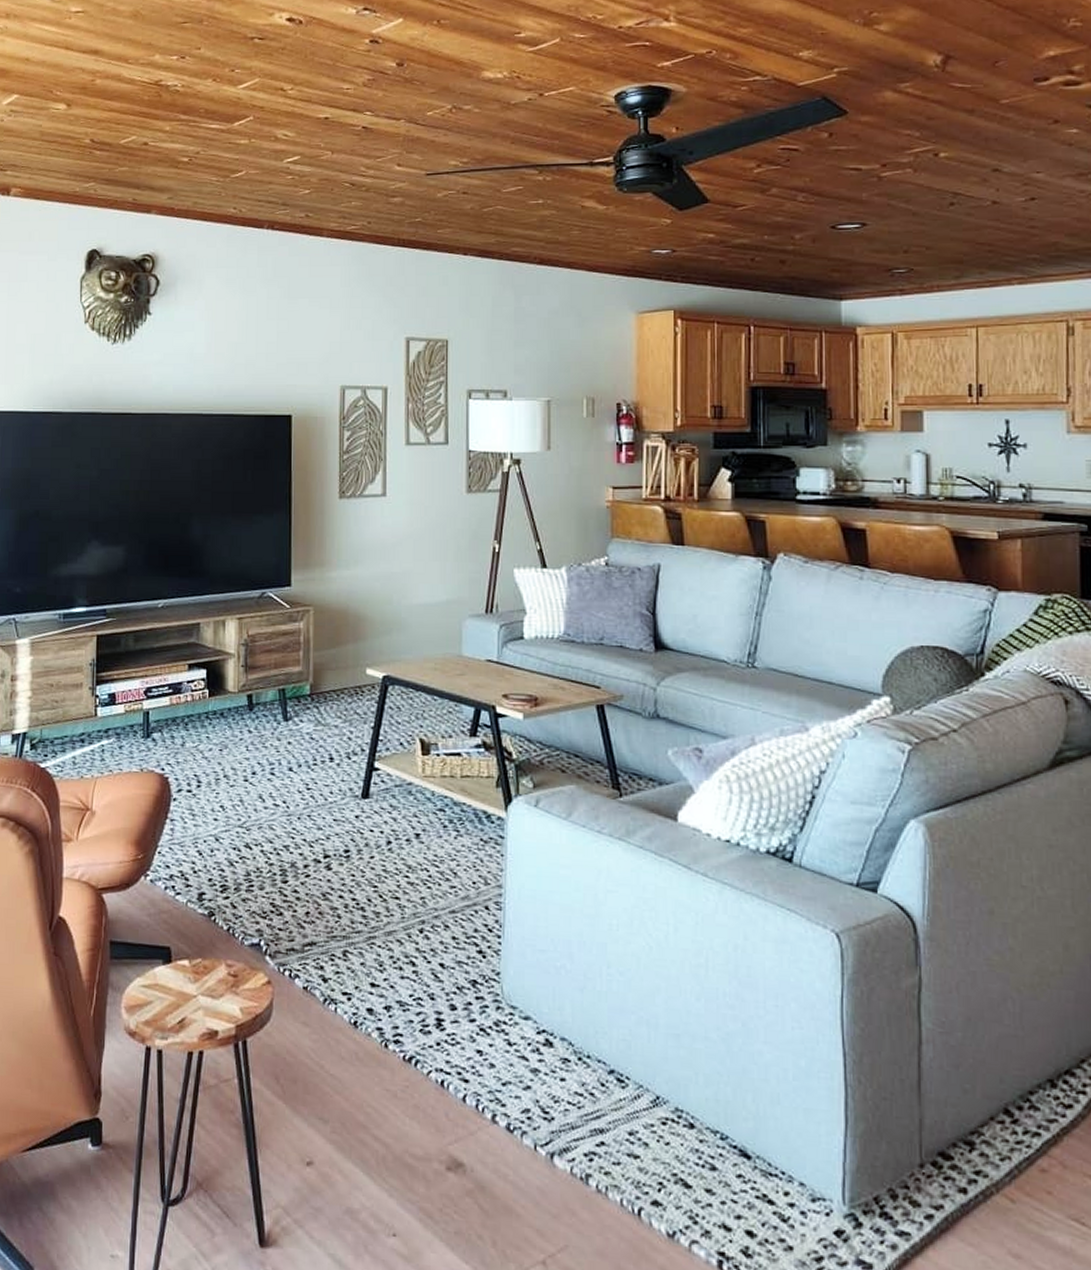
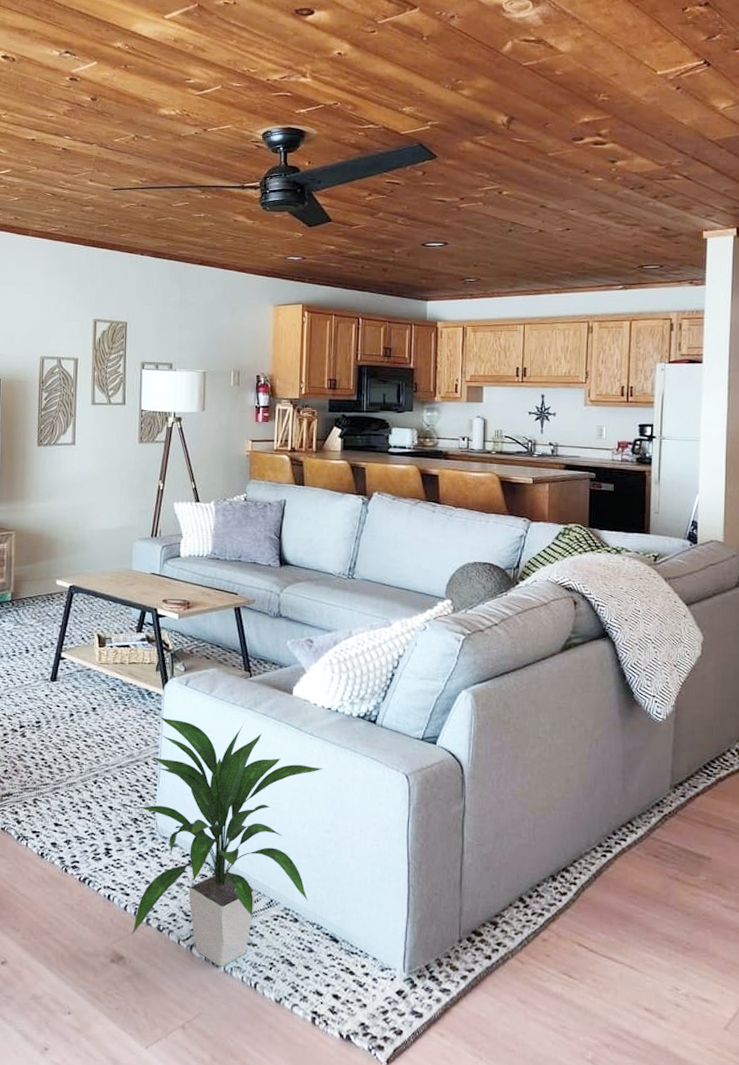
indoor plant: none [473,847,723,1185] -> present [132,717,324,967]

